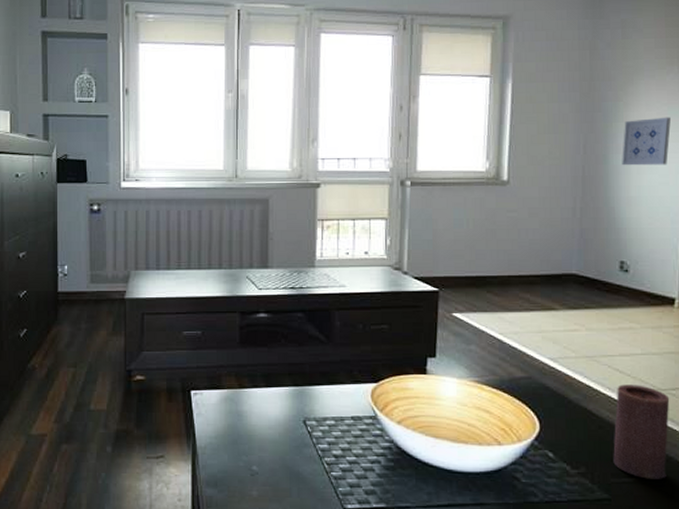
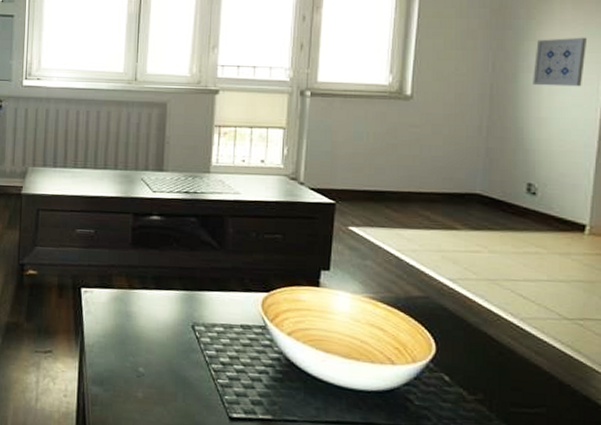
candle: present [613,384,670,479] -> none [513,311,577,413]

